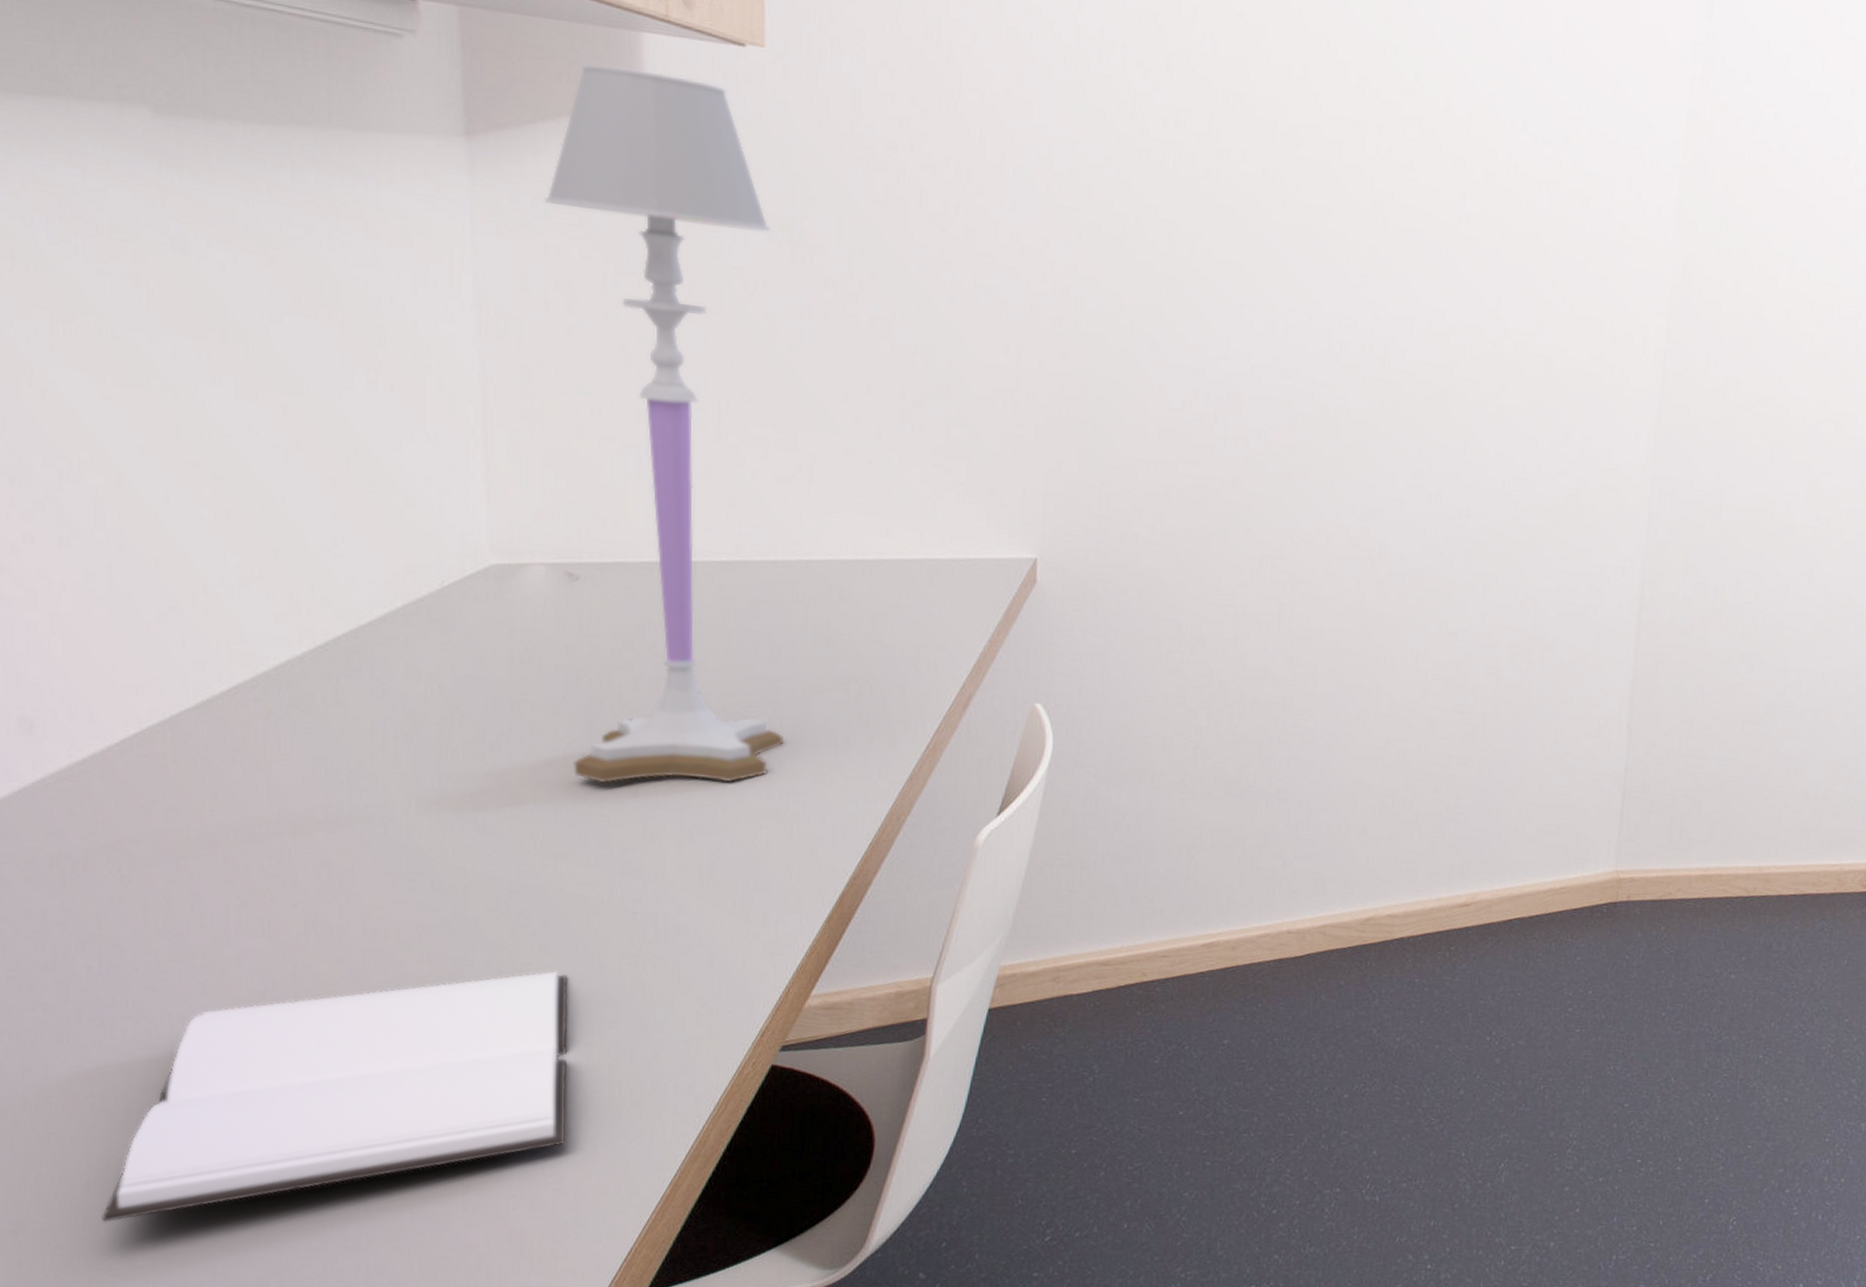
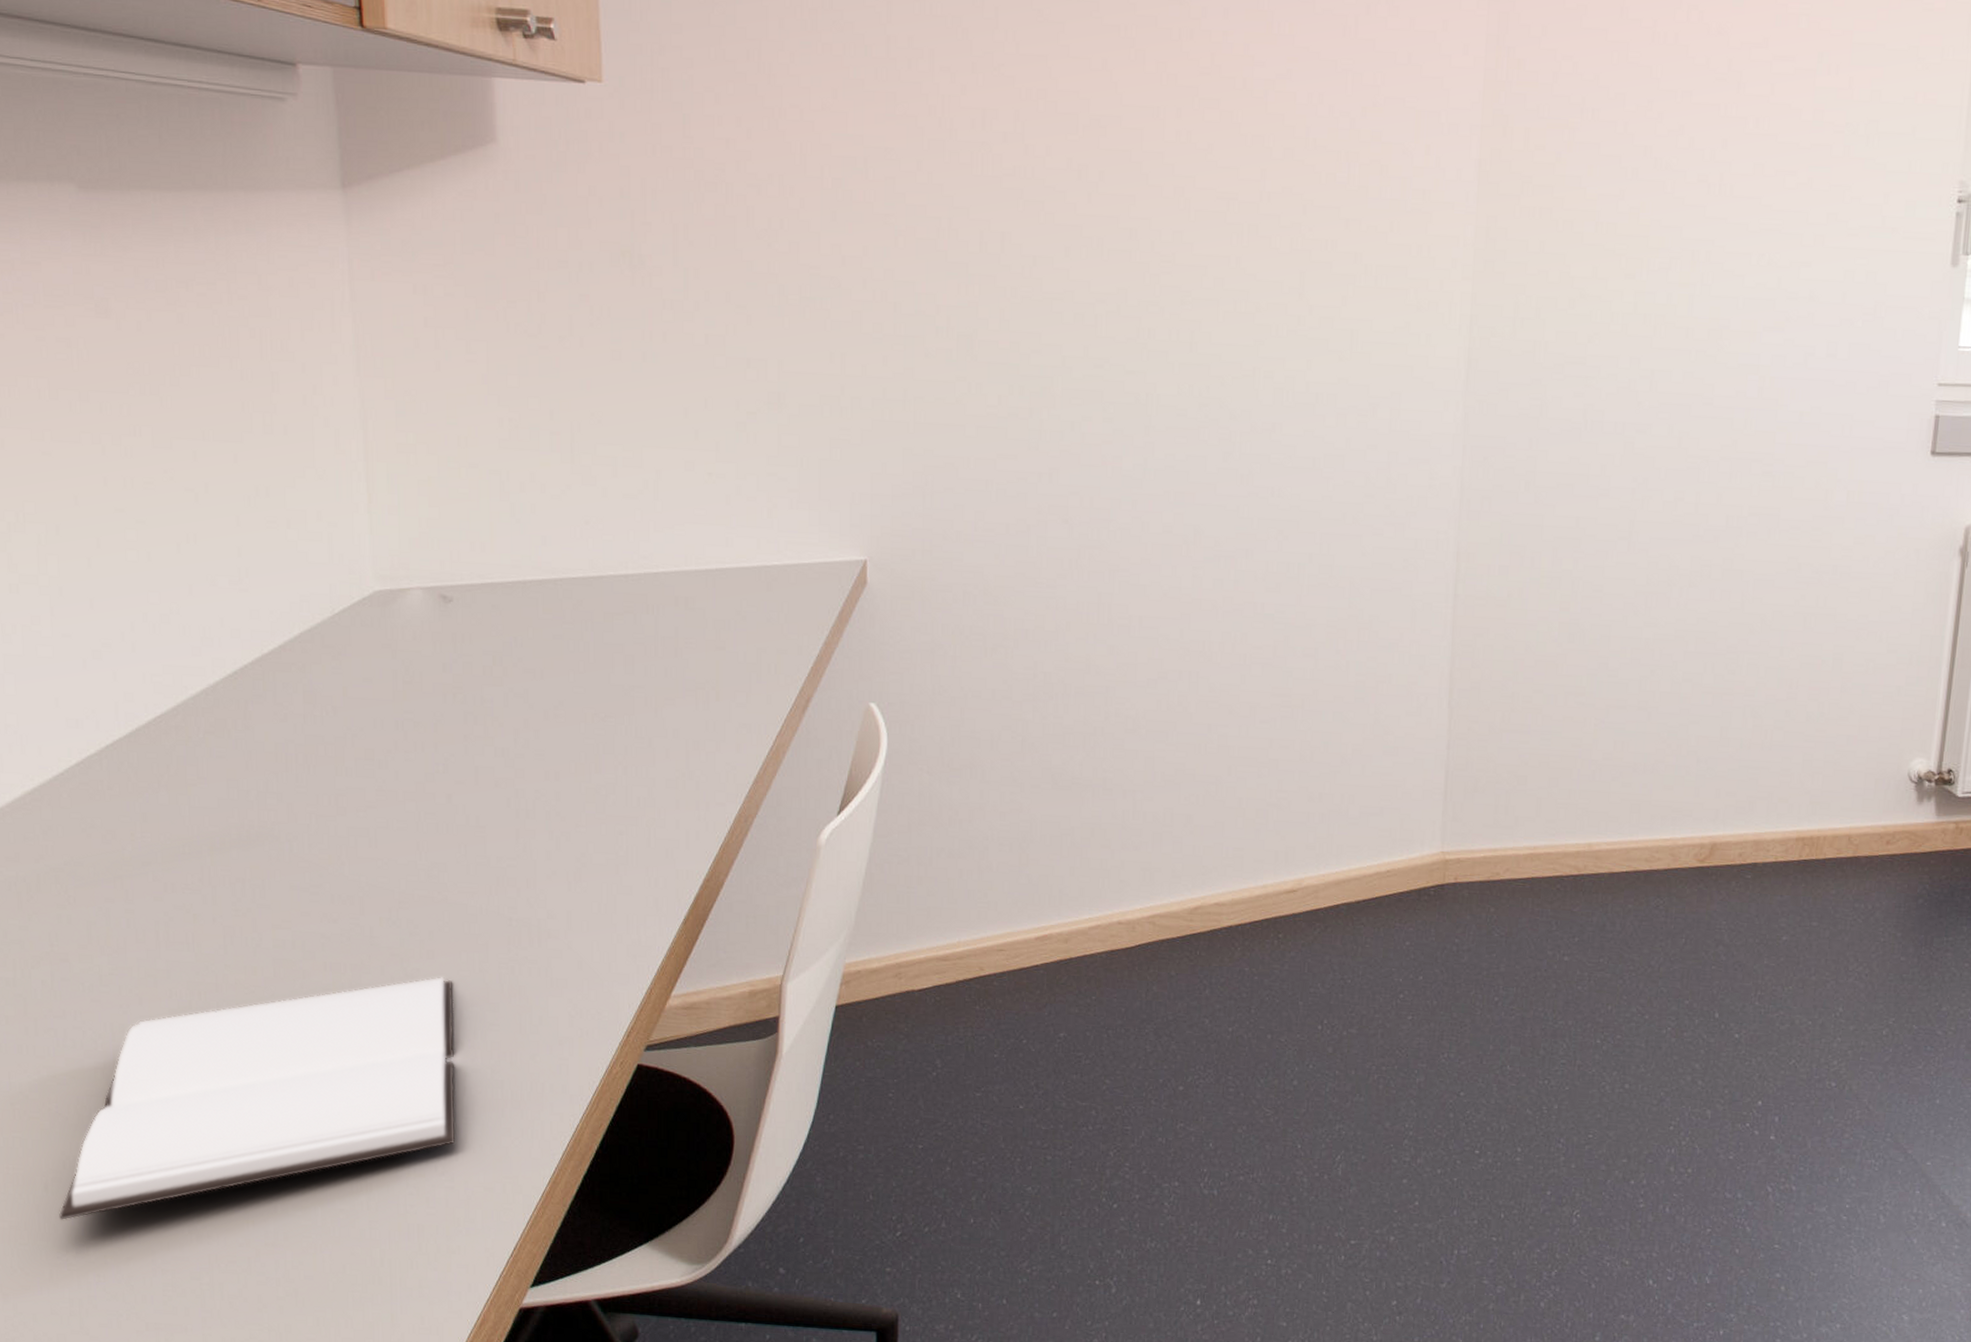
table lamp: present [544,63,783,784] -> none [411,111,639,796]

